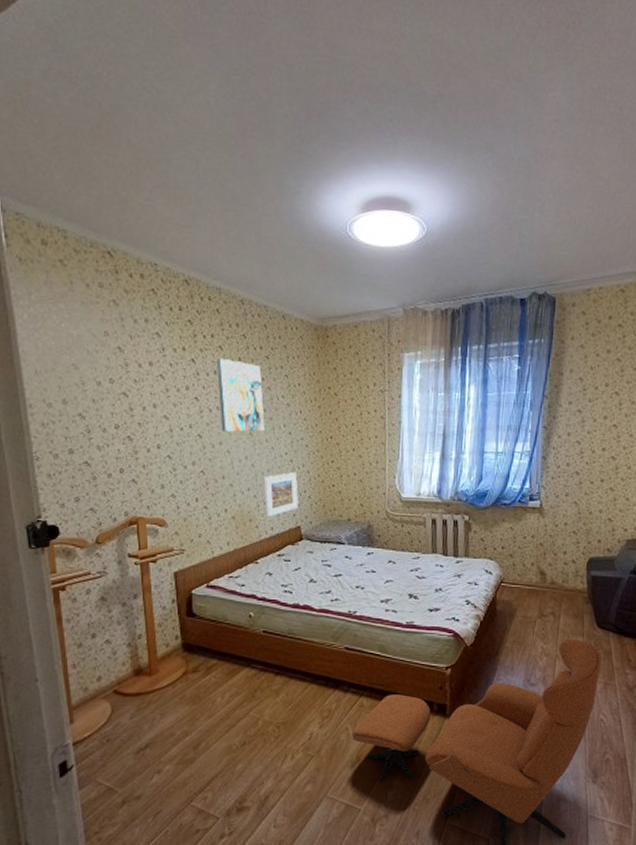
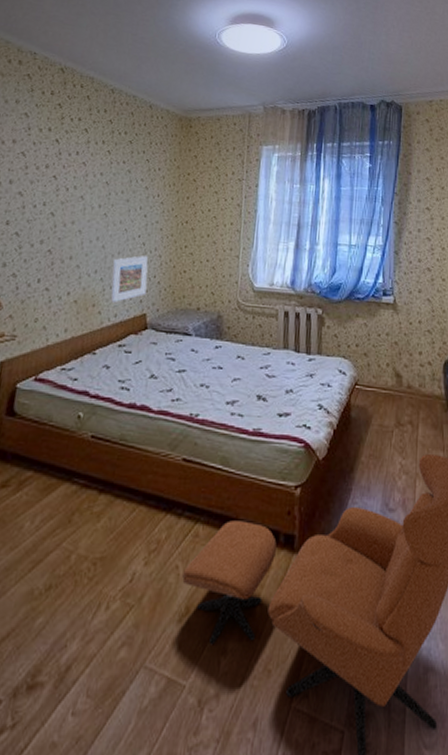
wall art: present [216,358,265,432] -> none [75,140,124,213]

